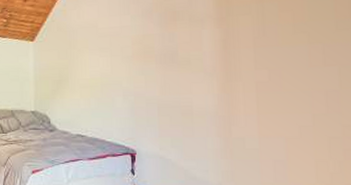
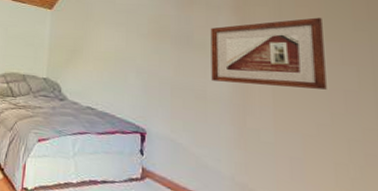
picture frame: none [194,20,309,96] -> present [210,17,327,89]

